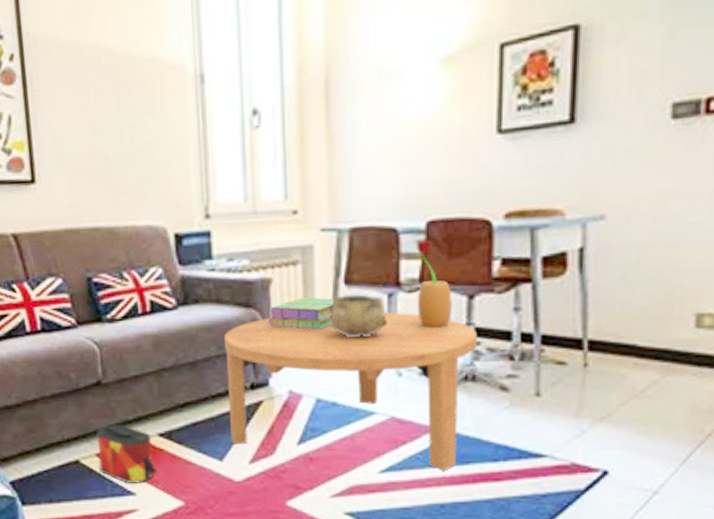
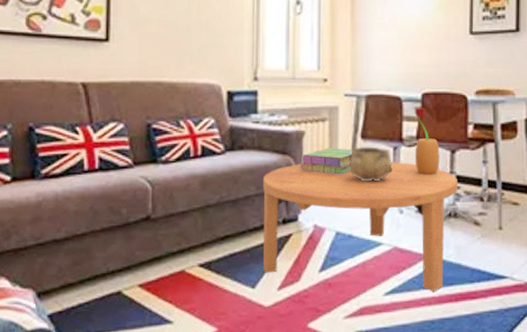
bag: present [96,423,157,483] -> none [139,255,195,312]

